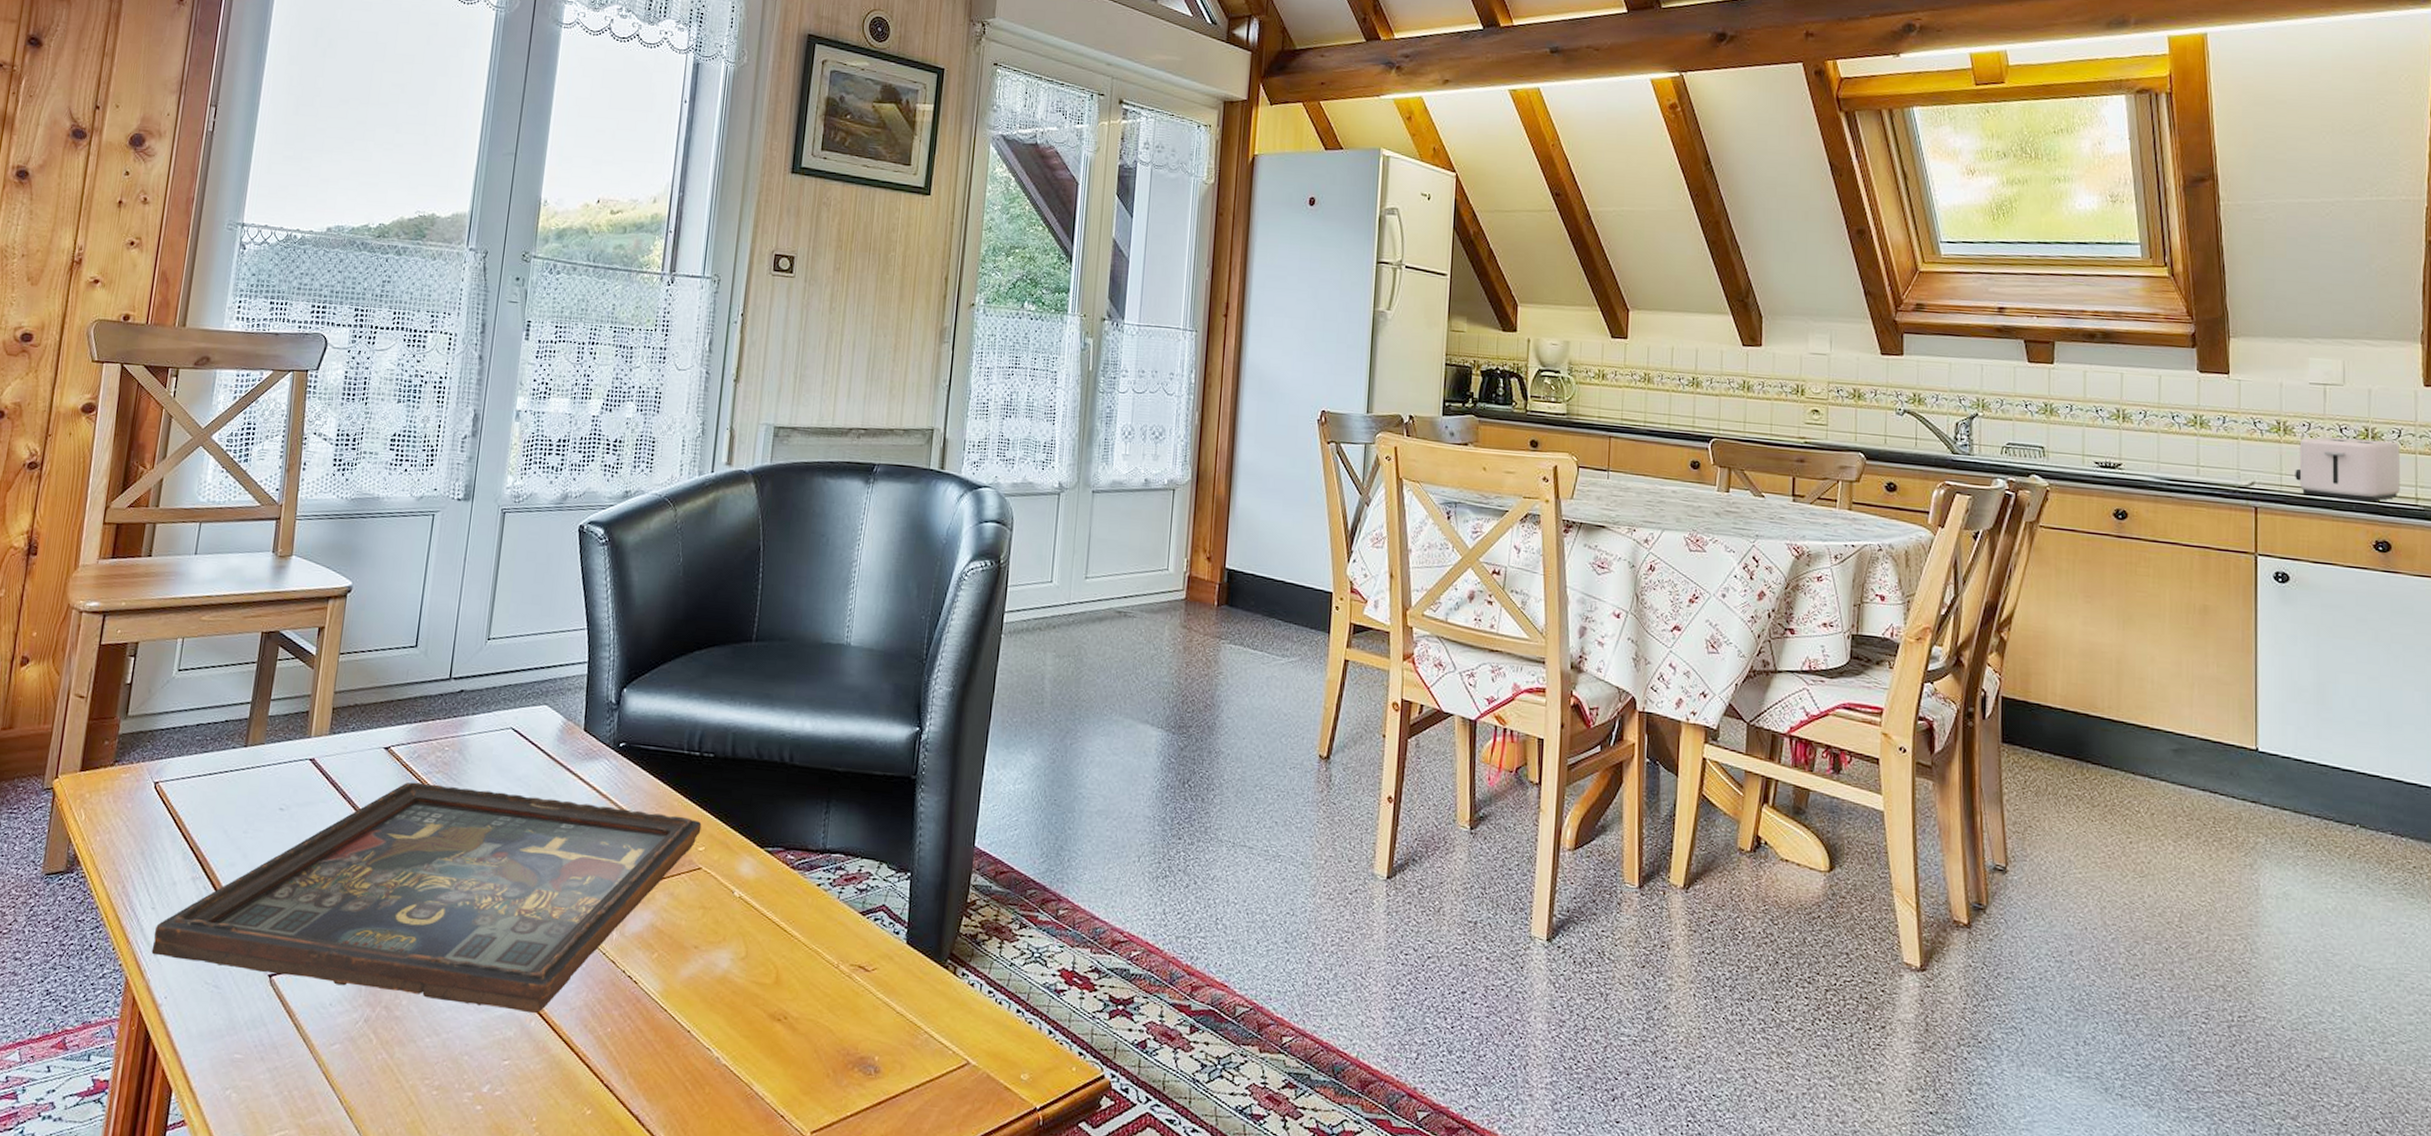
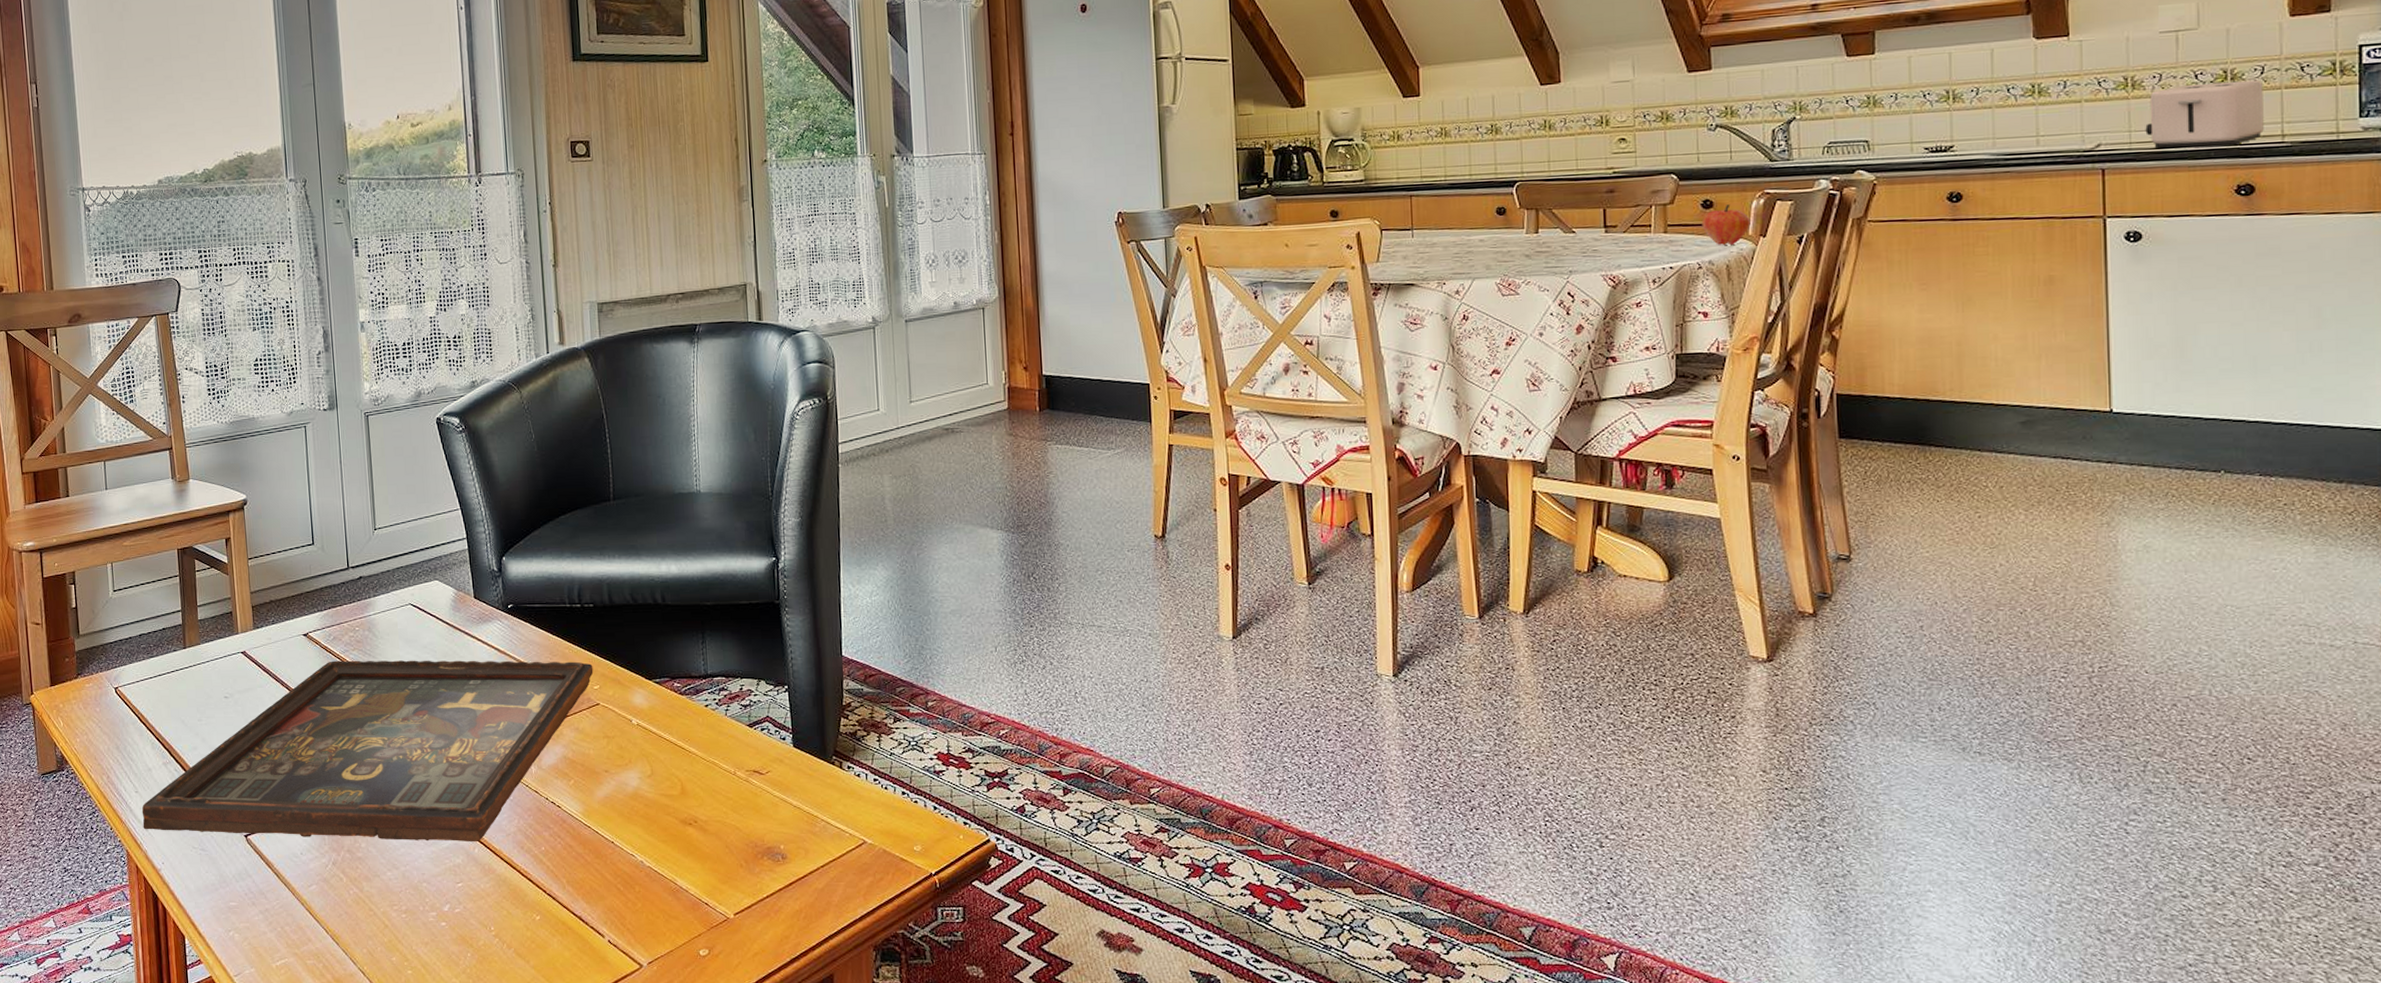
fruit: none [1884,489,1931,531] -> present [1701,203,1751,245]

